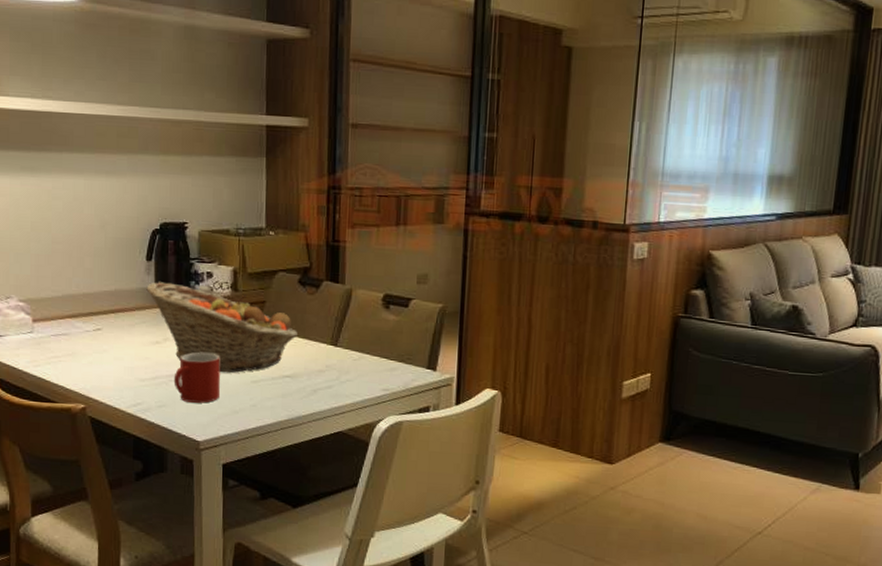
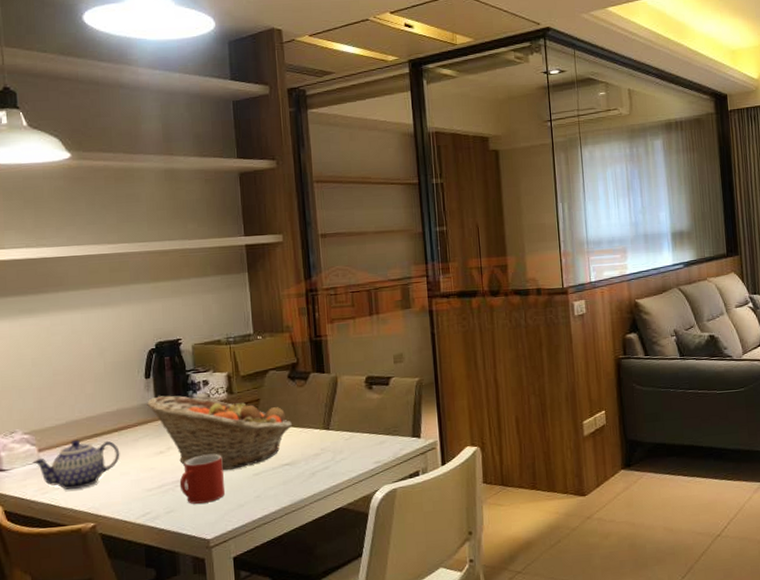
teapot: none [26,315,115,367] -> present [32,439,120,490]

